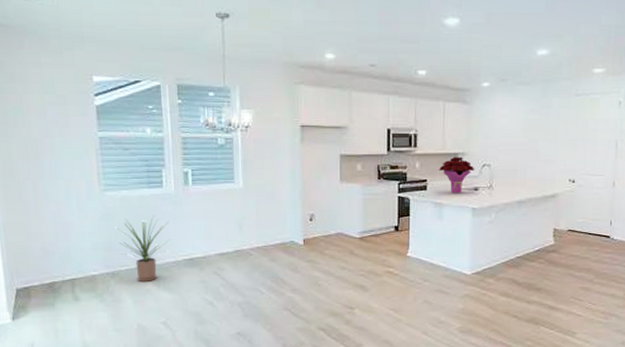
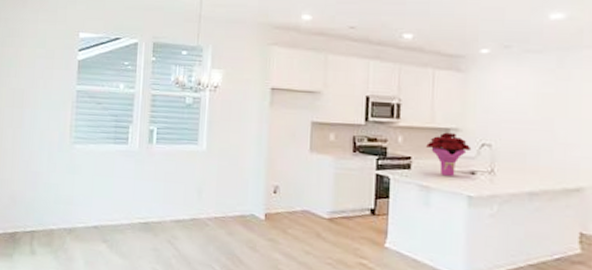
house plant: present [117,214,170,281] -> none [80,171,129,243]

